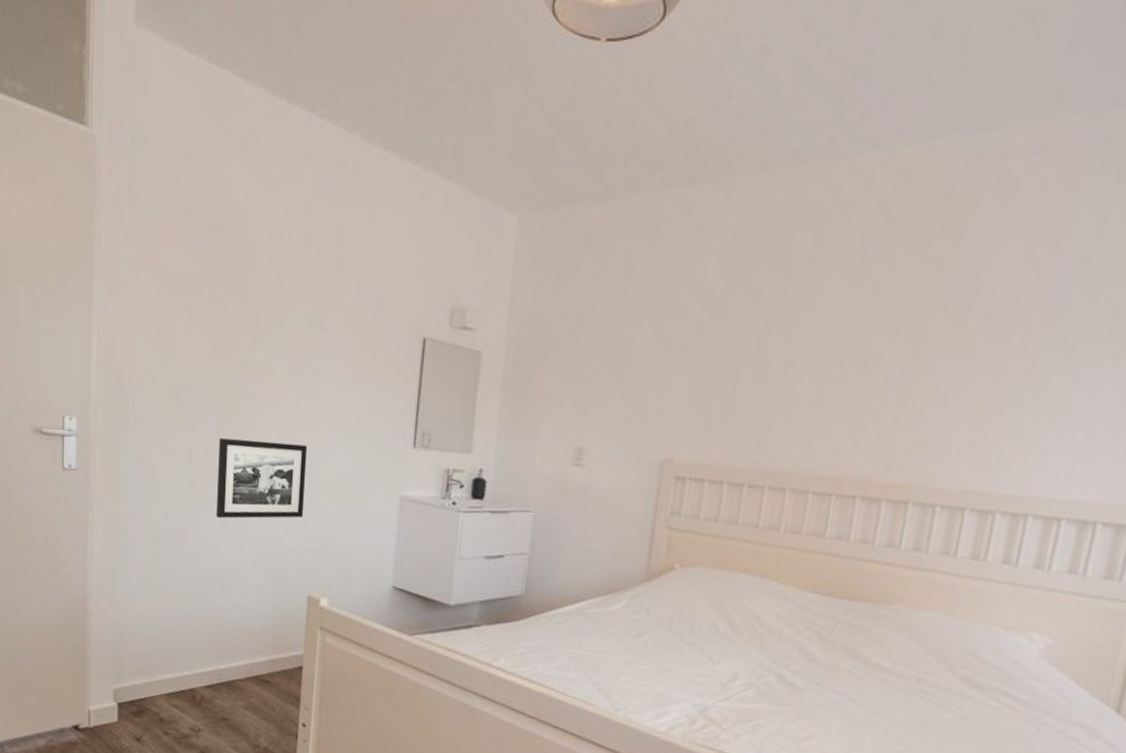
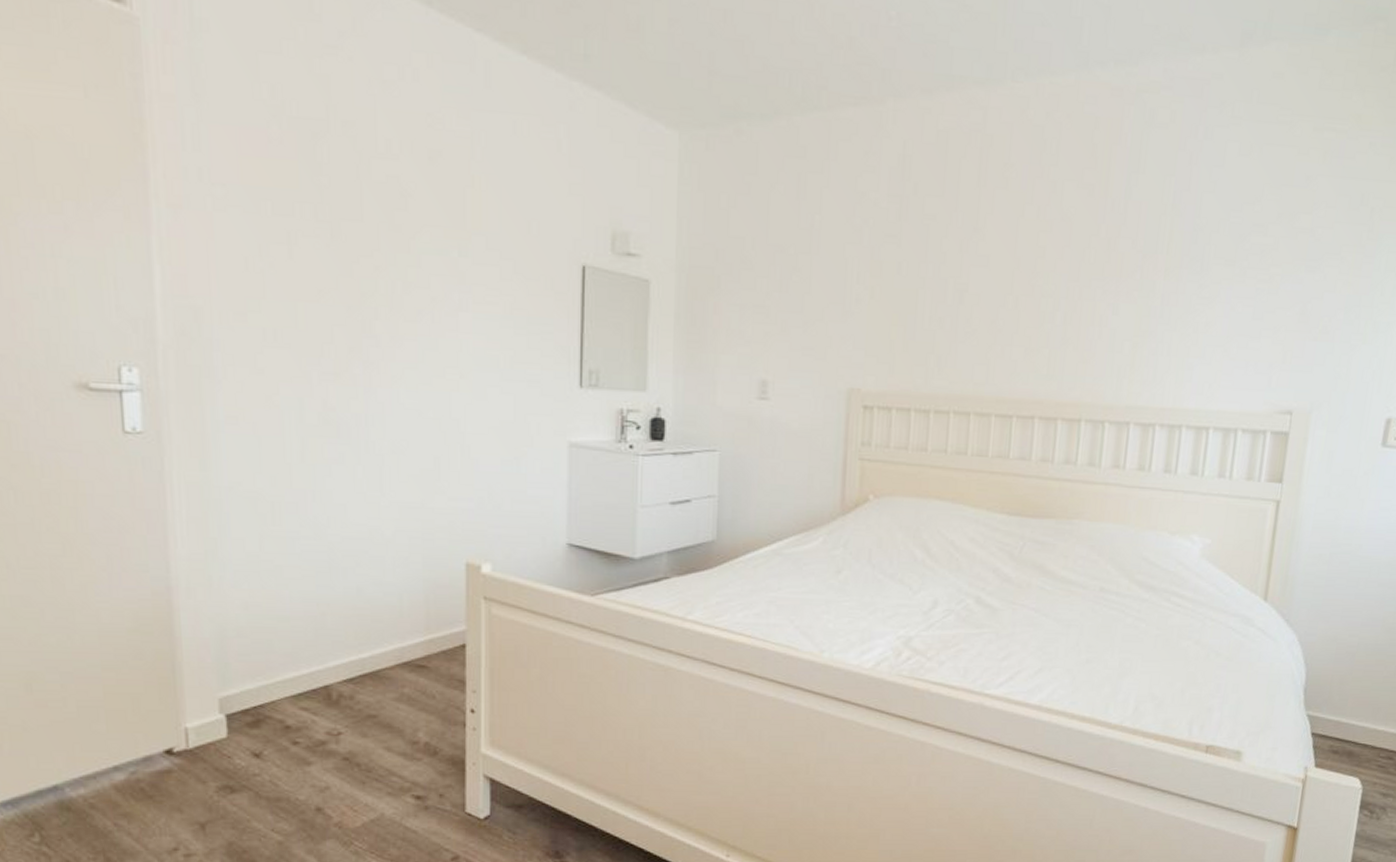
picture frame: present [217,438,308,519] -> none [339,386,454,481]

